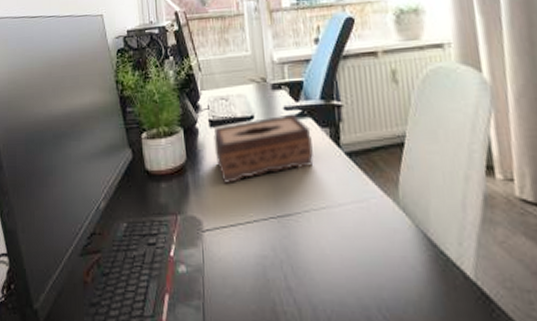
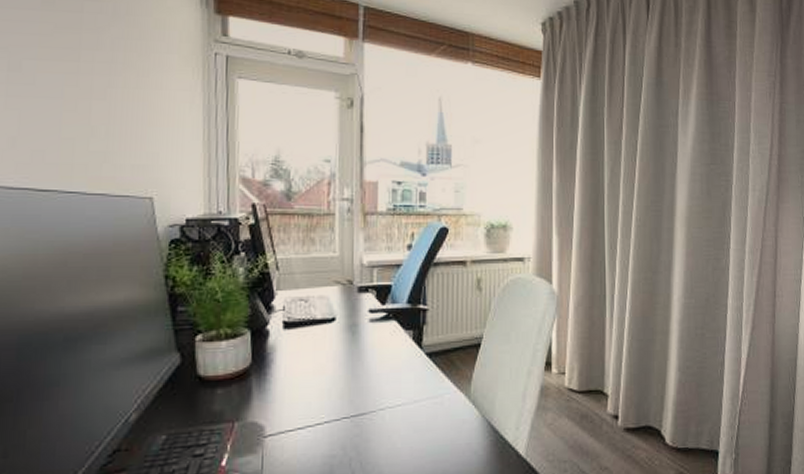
tissue box: present [214,114,314,183] -> none [287,316,394,386]

